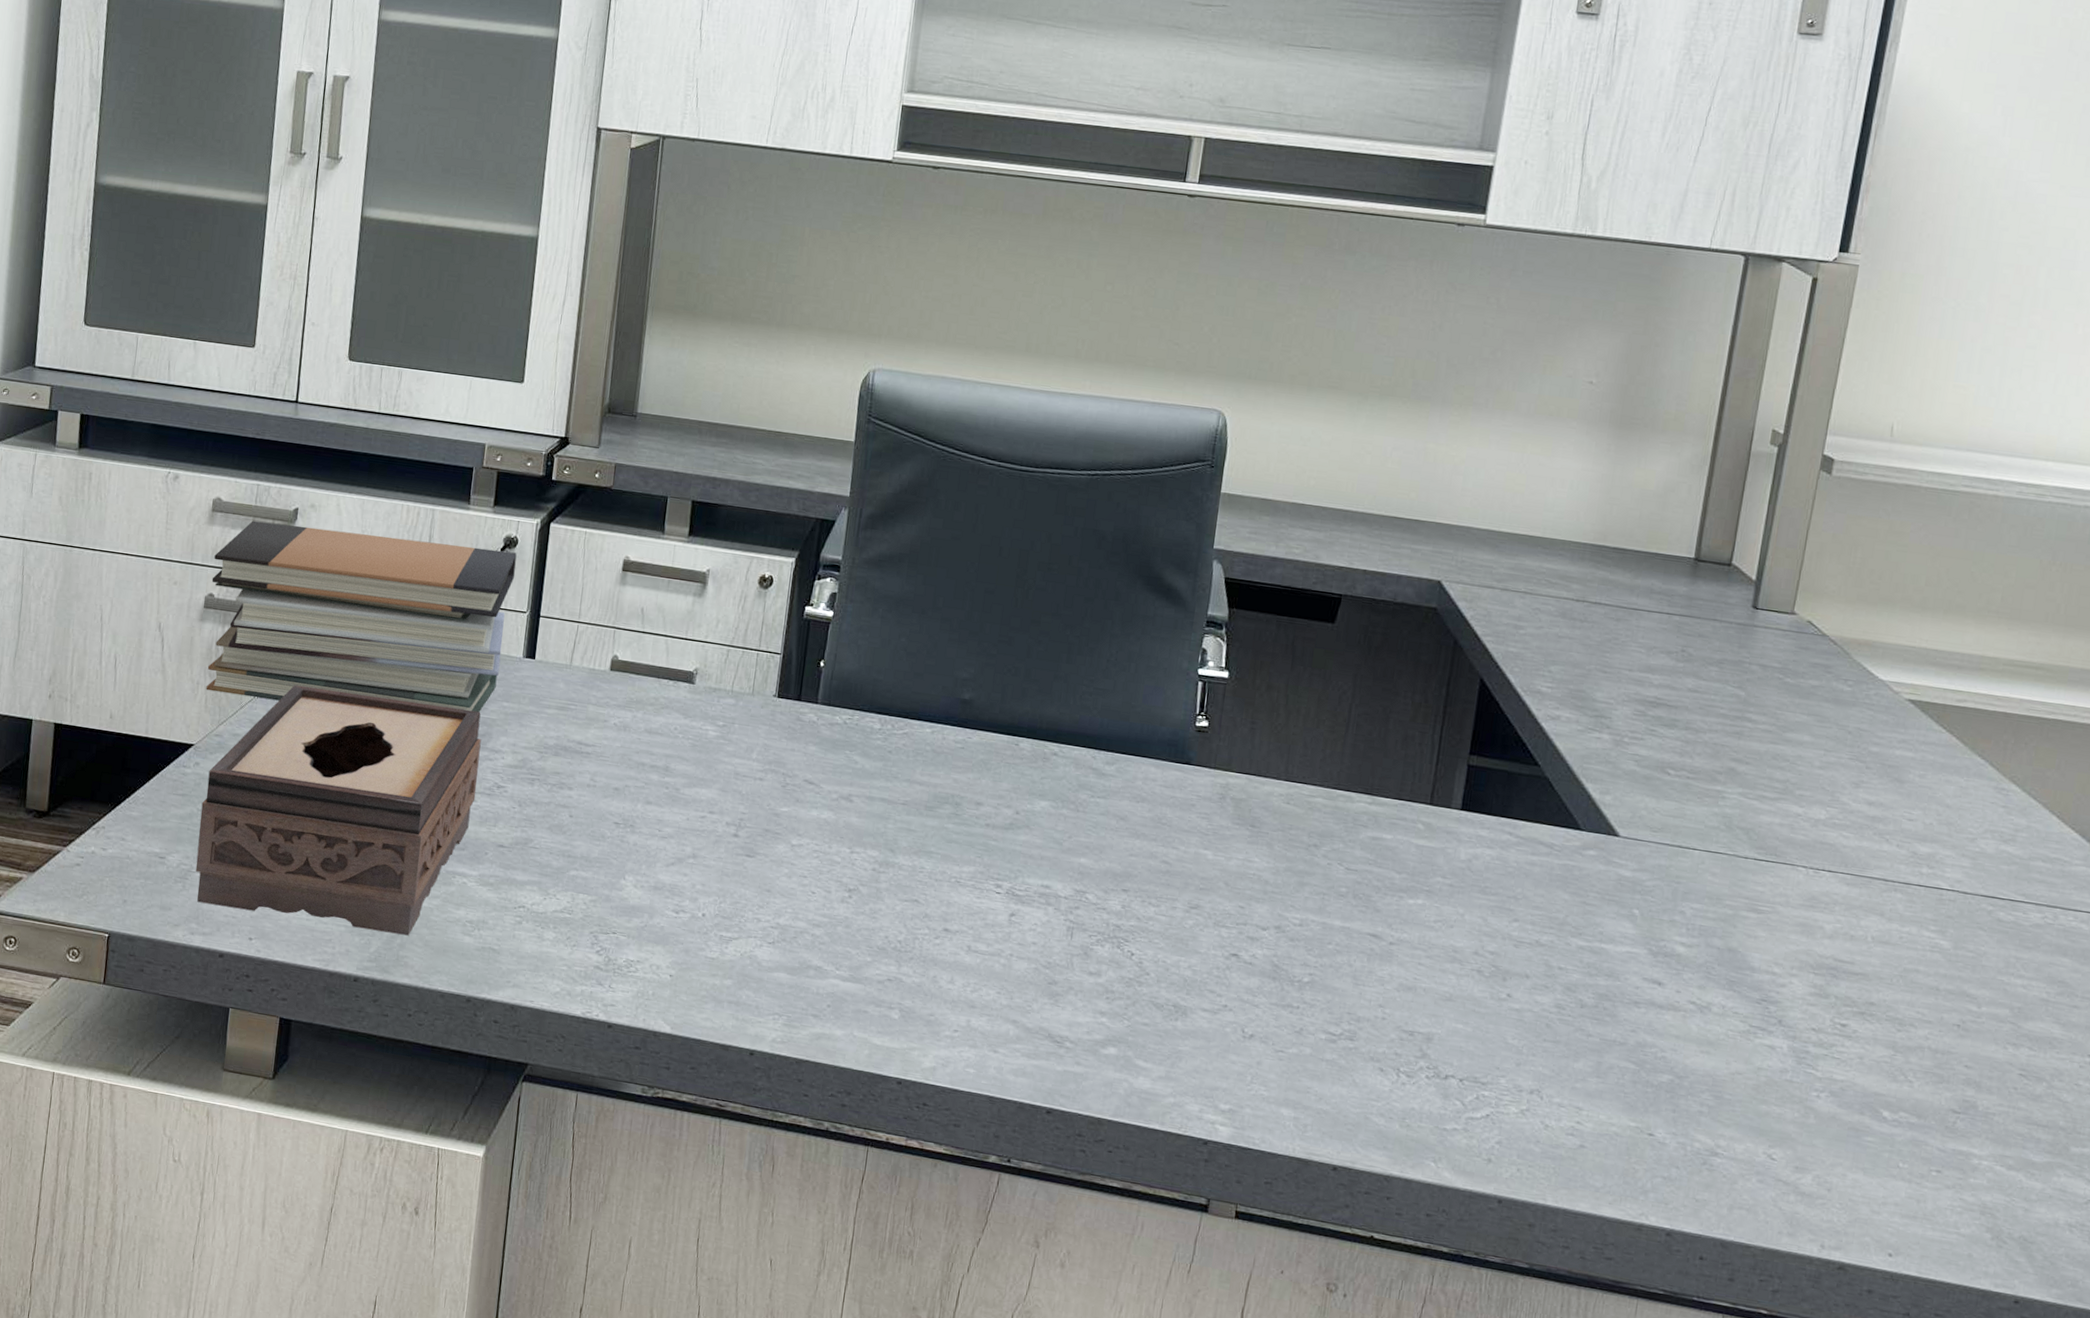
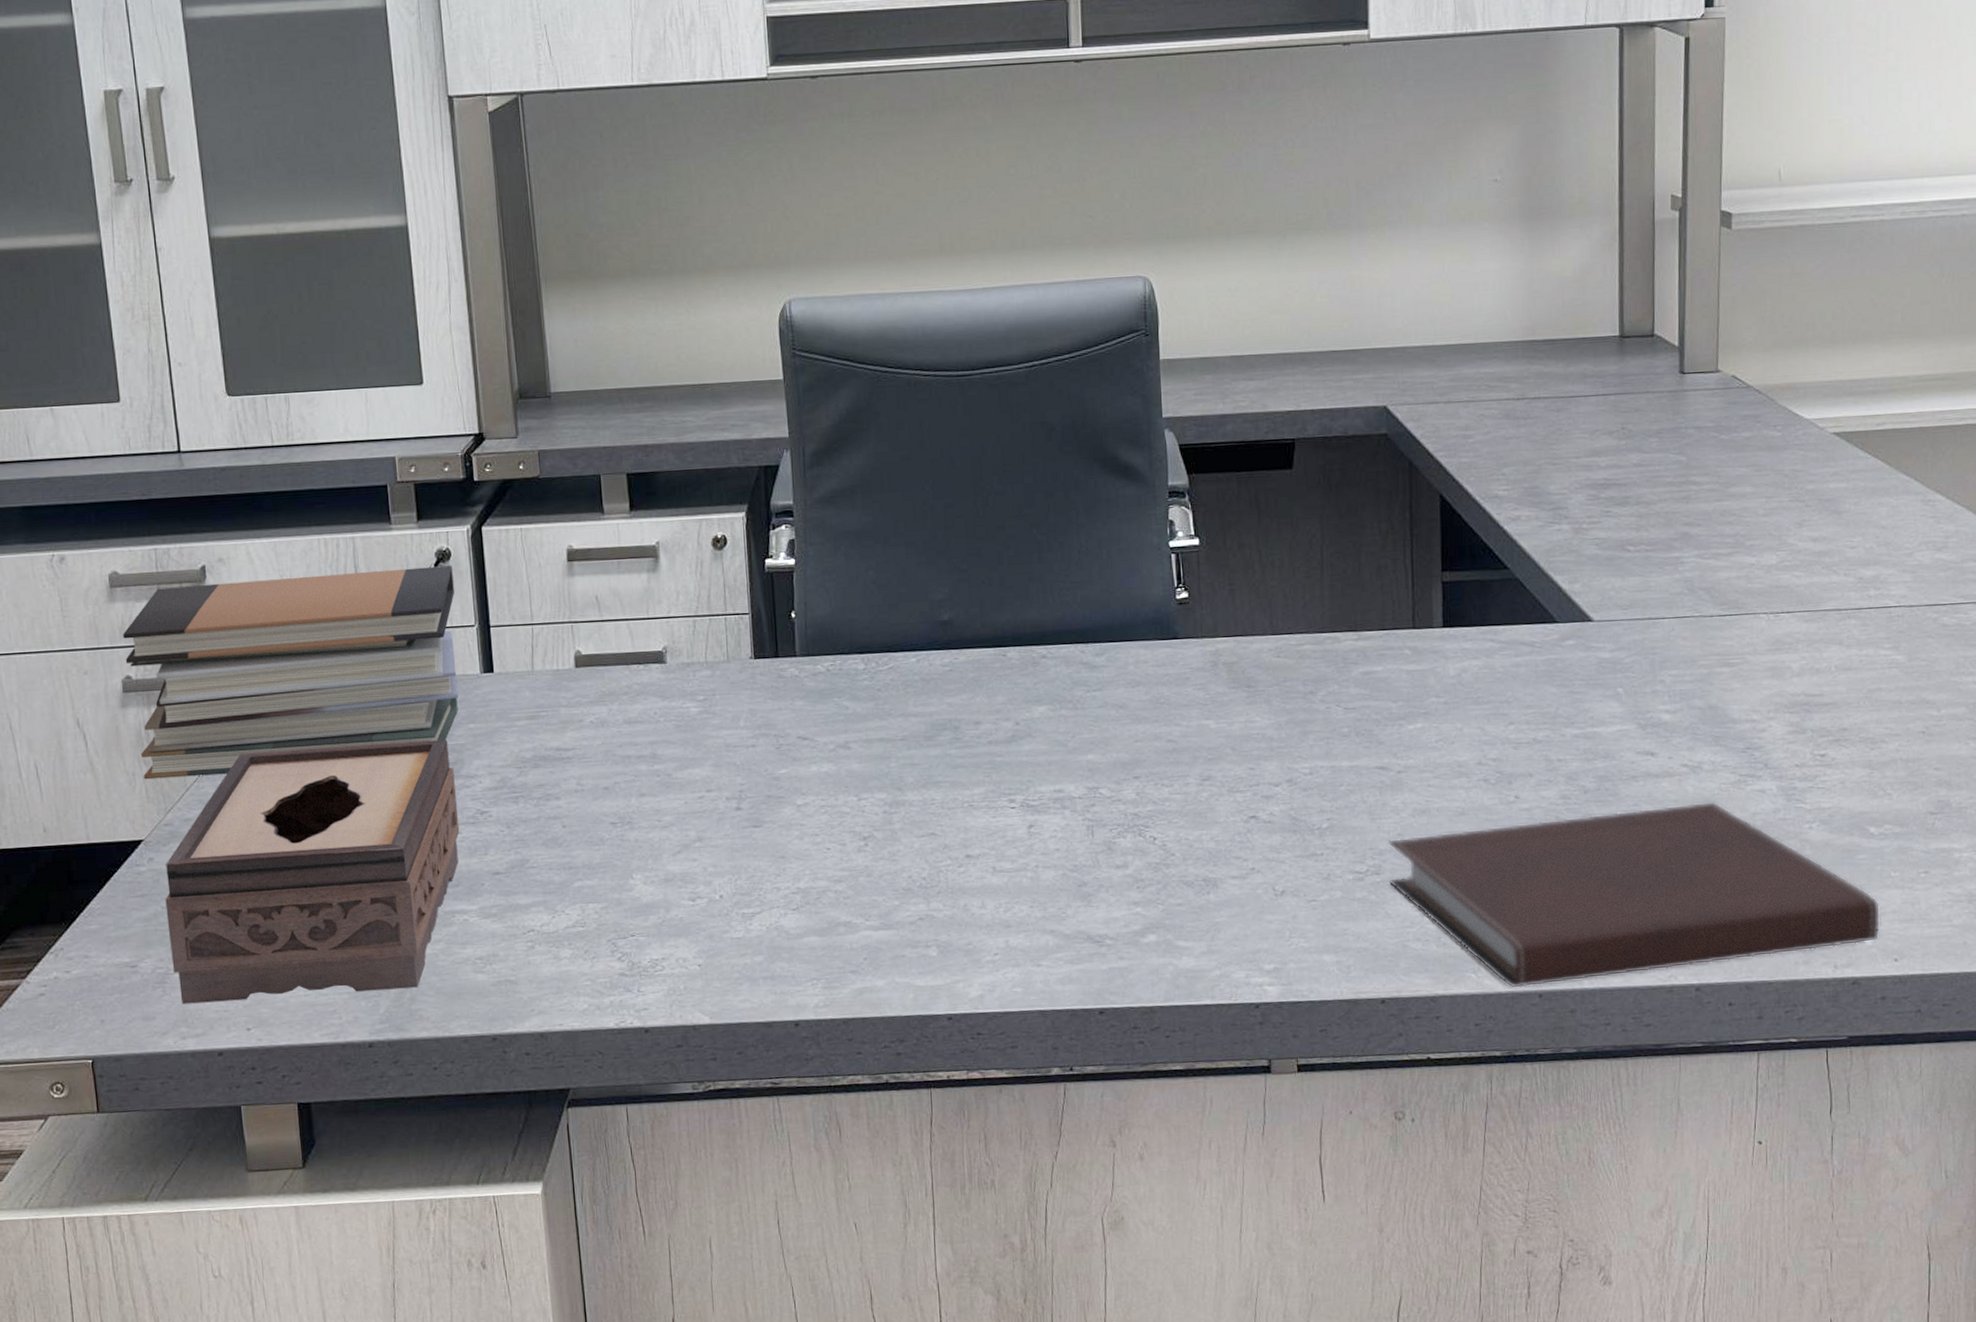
notebook: none [1361,1008,1882,1231] -> present [1388,801,1881,988]

